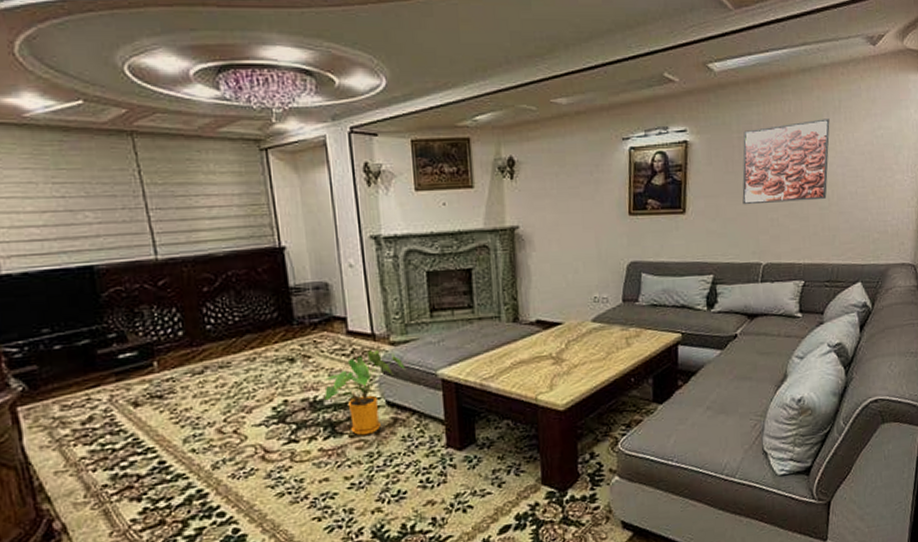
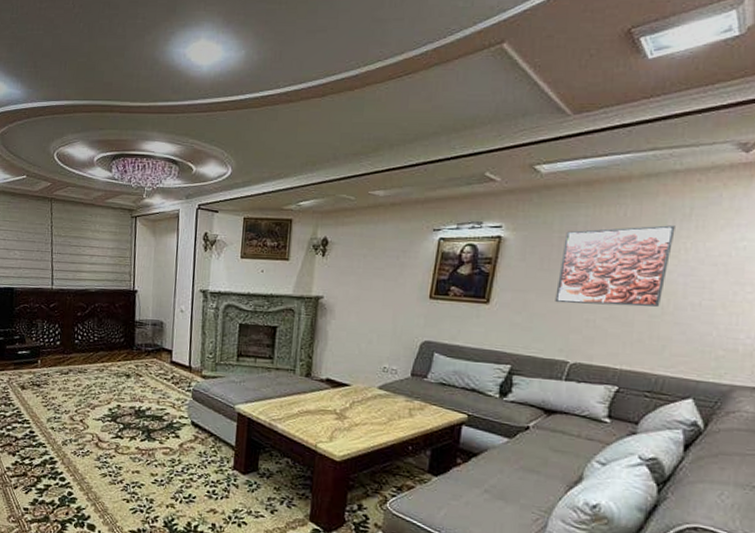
house plant: present [325,350,406,436] -> none [147,379,211,445]

